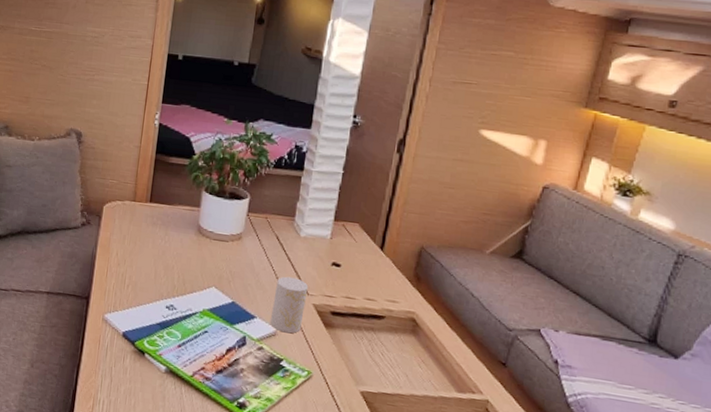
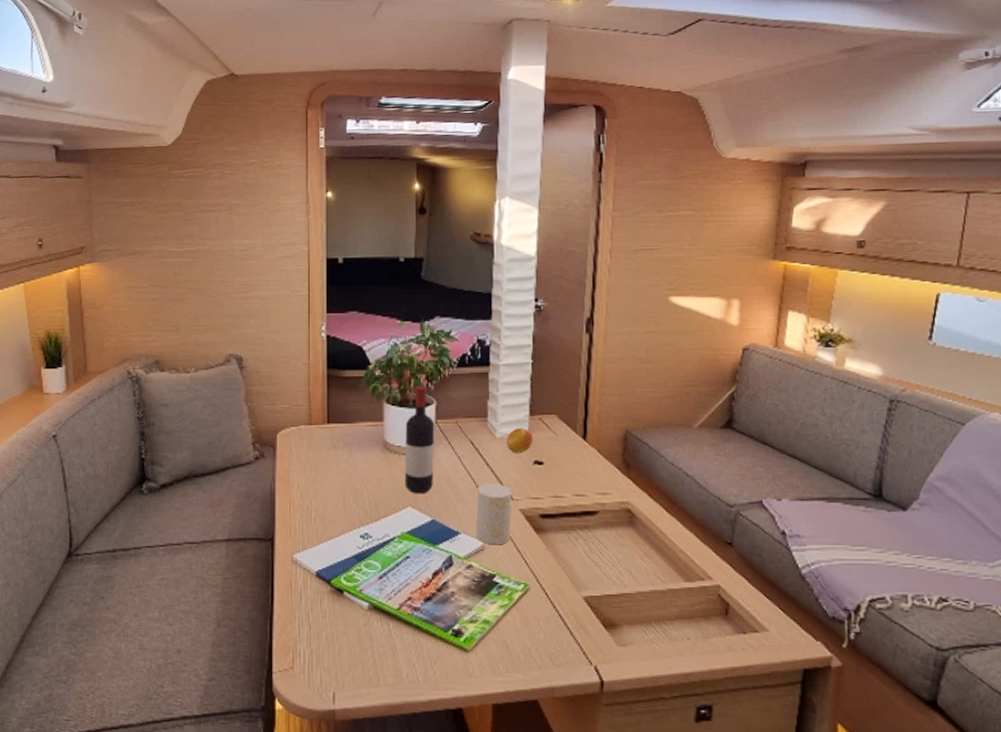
wine bottle: none [212,179,247,278] -> present [404,385,435,494]
fruit: none [308,230,335,254] -> present [505,427,533,454]

